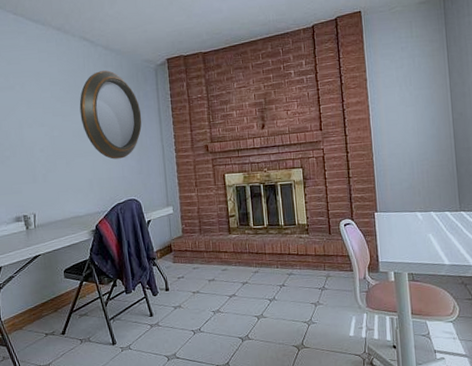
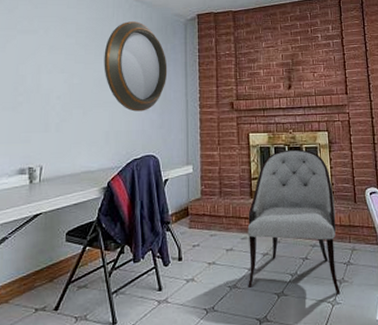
armchair: none [227,186,316,316] -> present [247,149,341,295]

